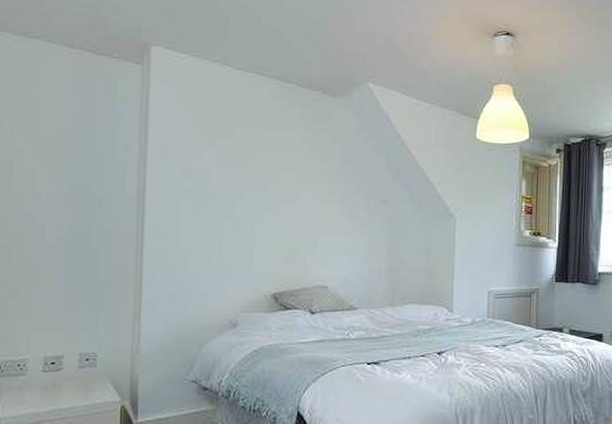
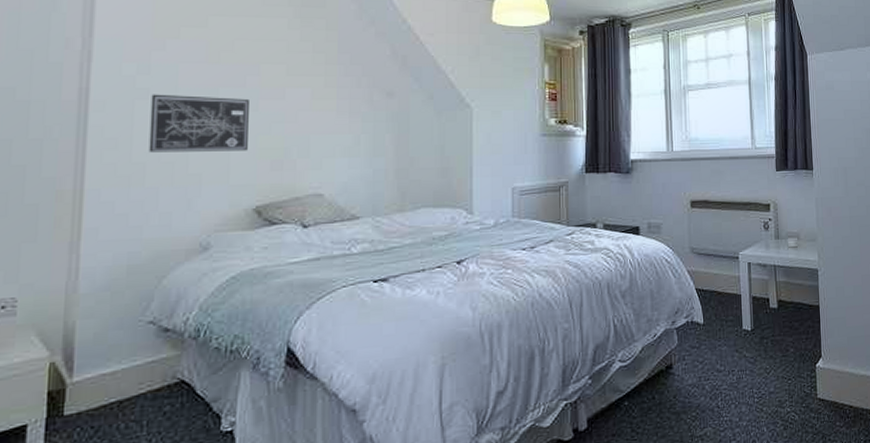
wall art: none [190,194,269,246] -> present [148,94,249,153]

